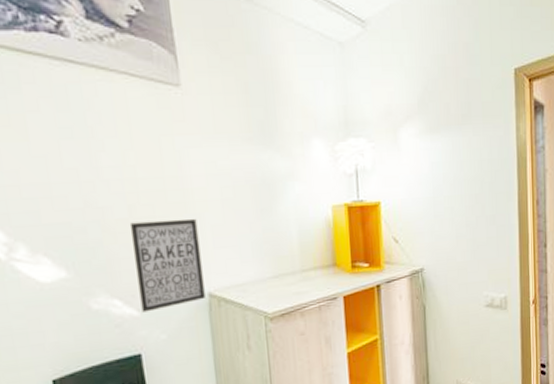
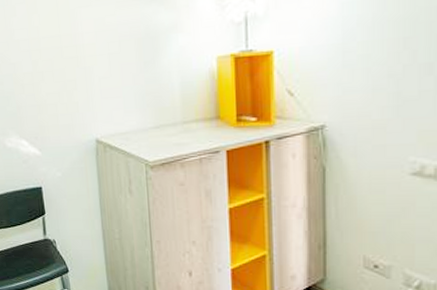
wall art: present [129,218,205,313] -> none [33,71,93,152]

